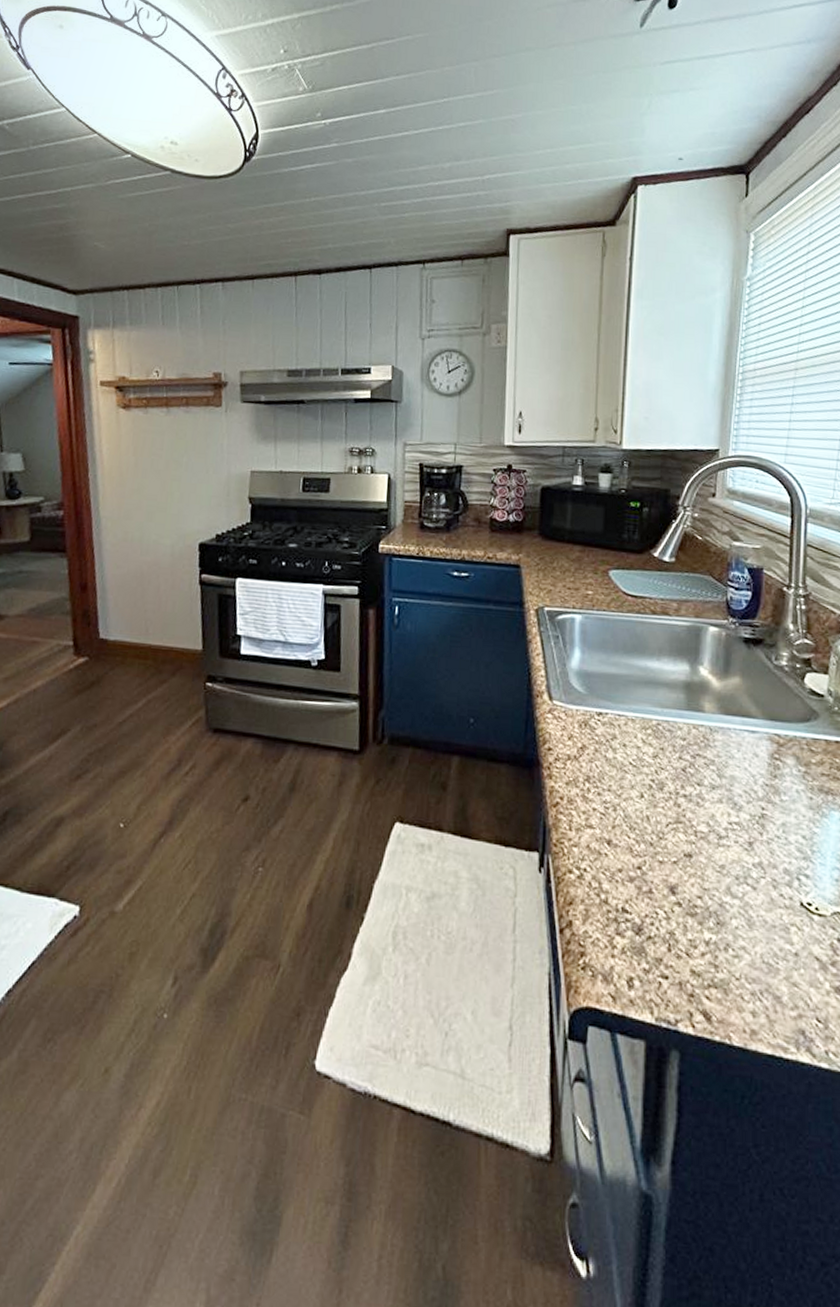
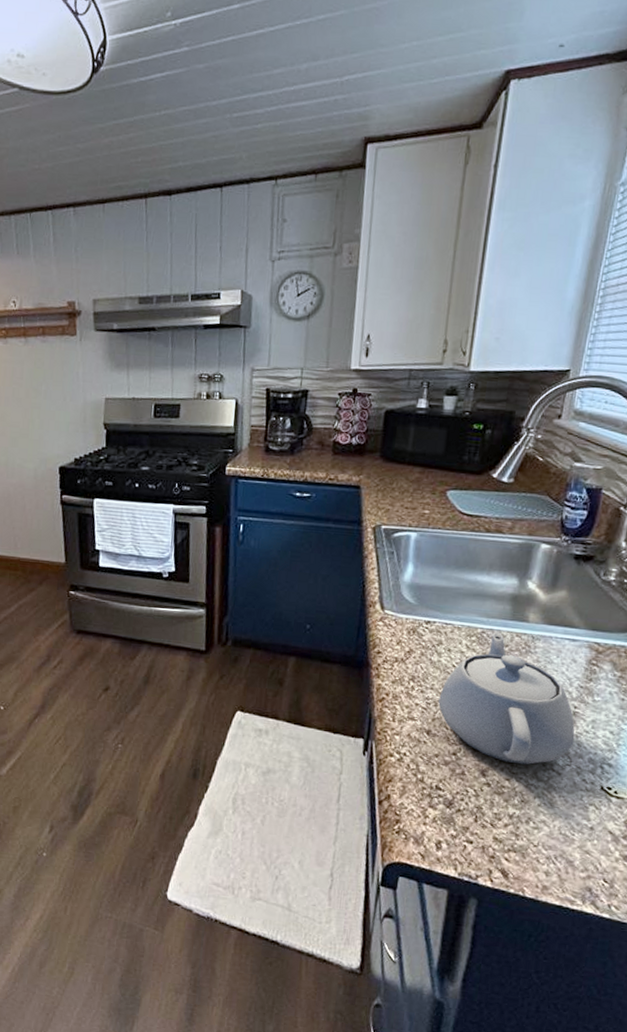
teapot: none [617,723,766,879] -> present [438,631,575,765]

